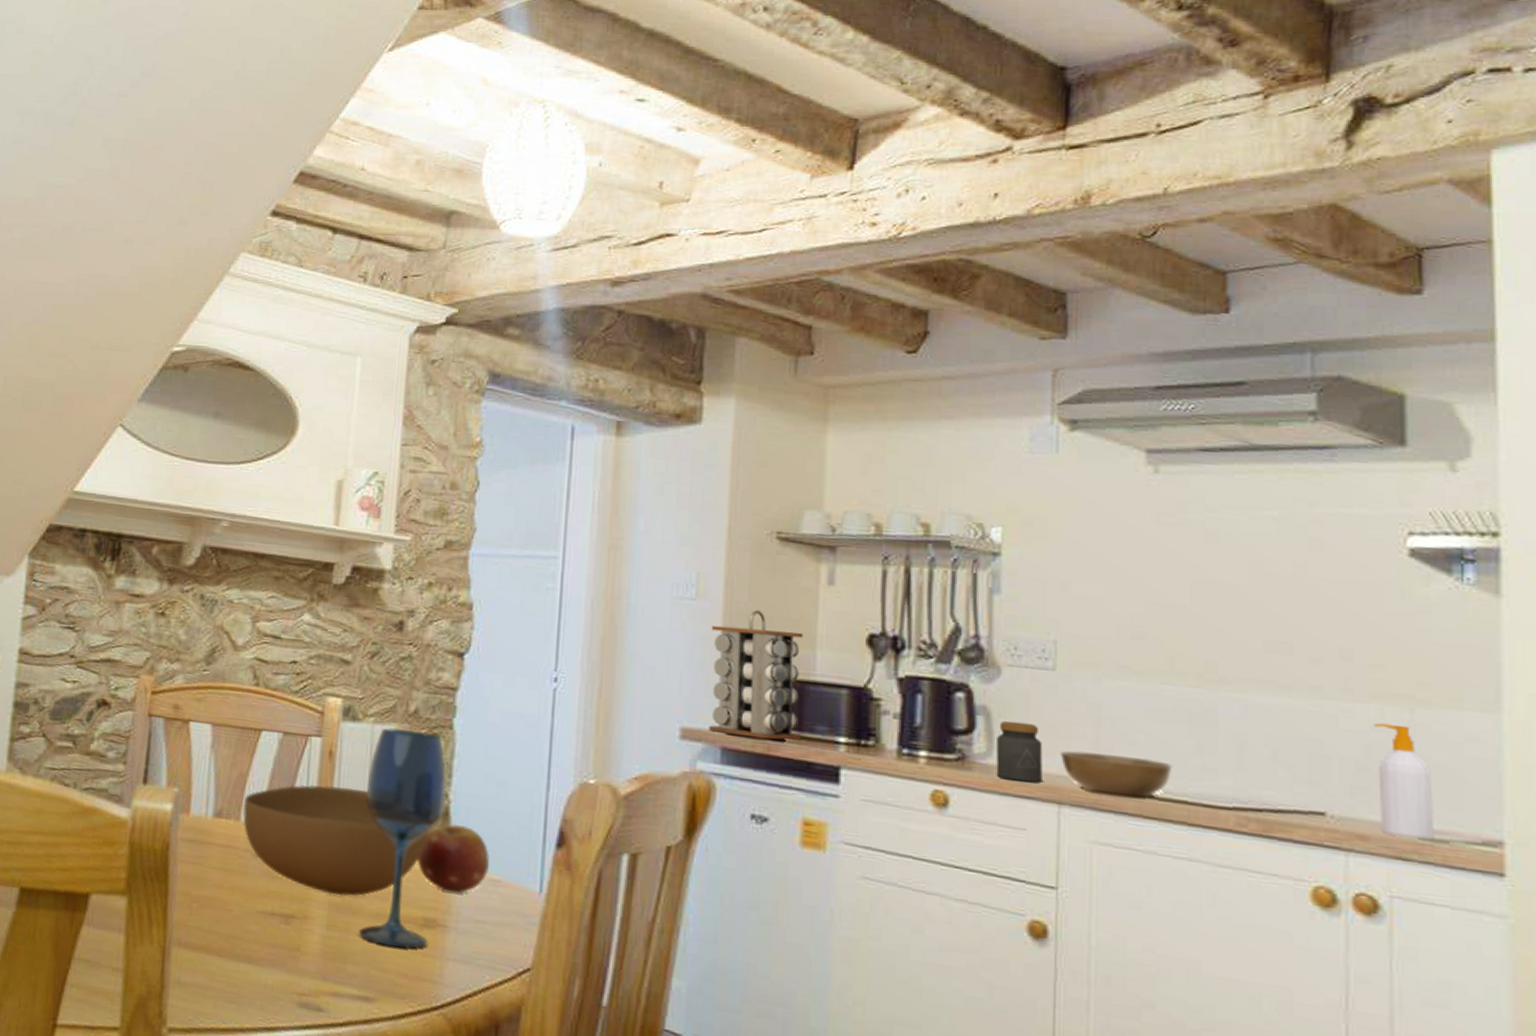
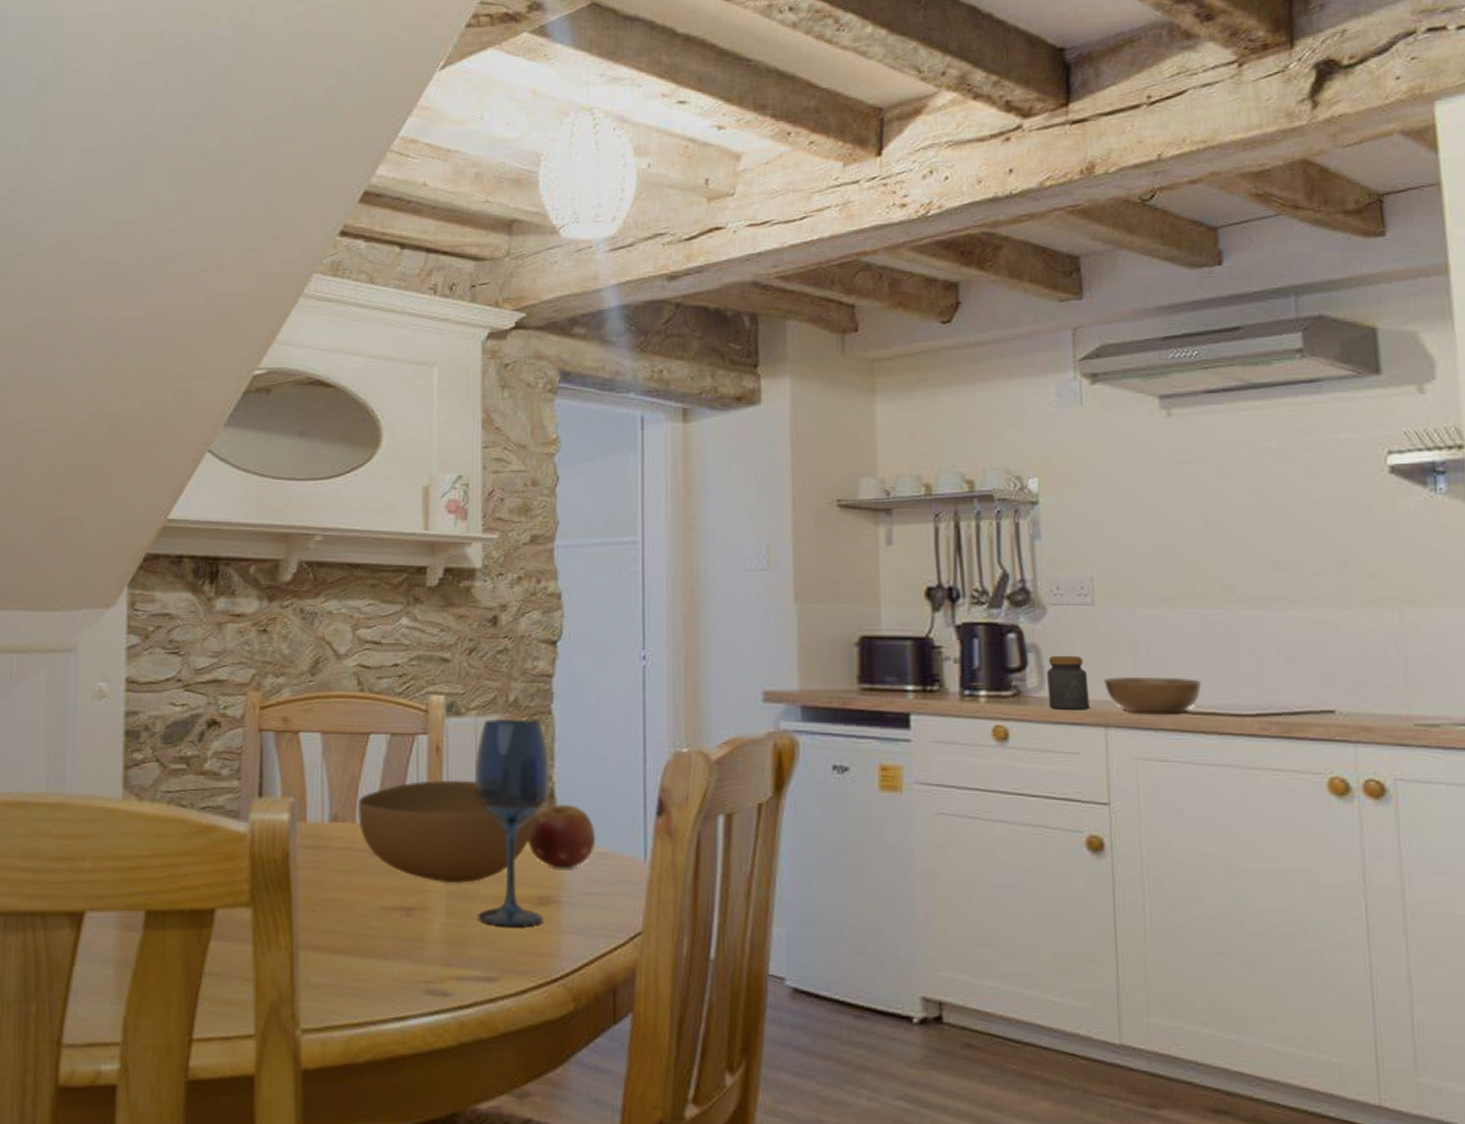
spice rack: present [709,610,804,742] -> none [784,575,873,696]
soap bottle: present [1374,722,1434,841] -> none [1370,625,1427,727]

